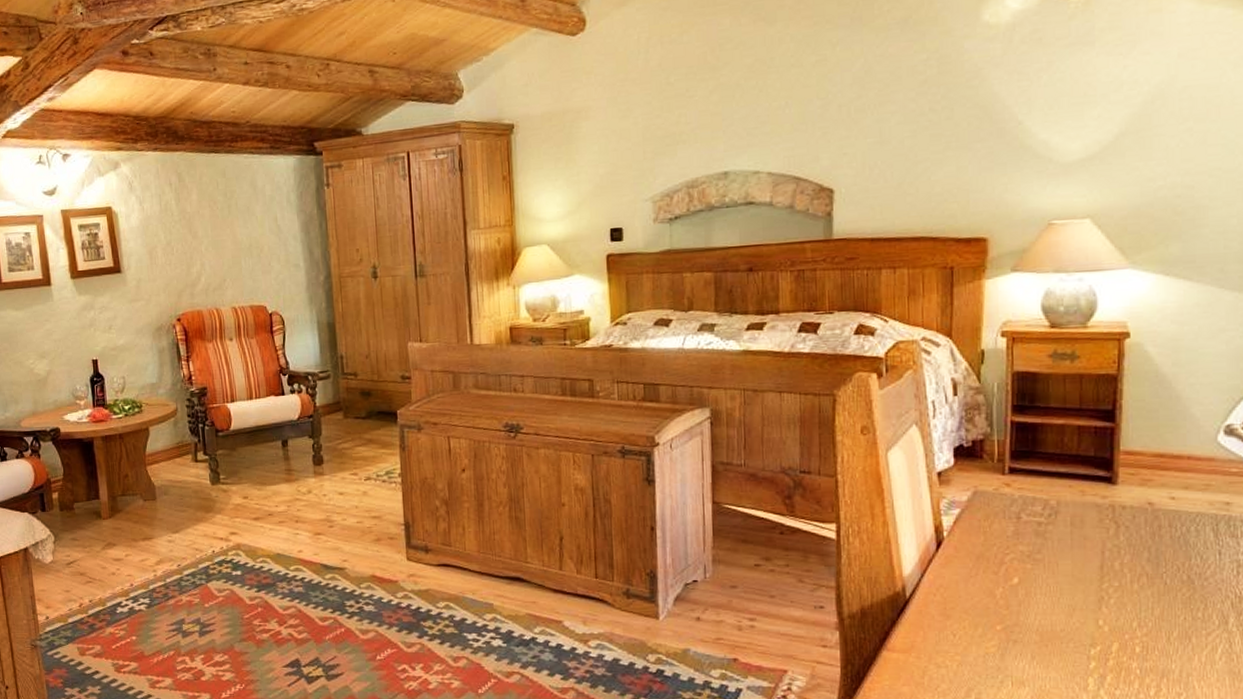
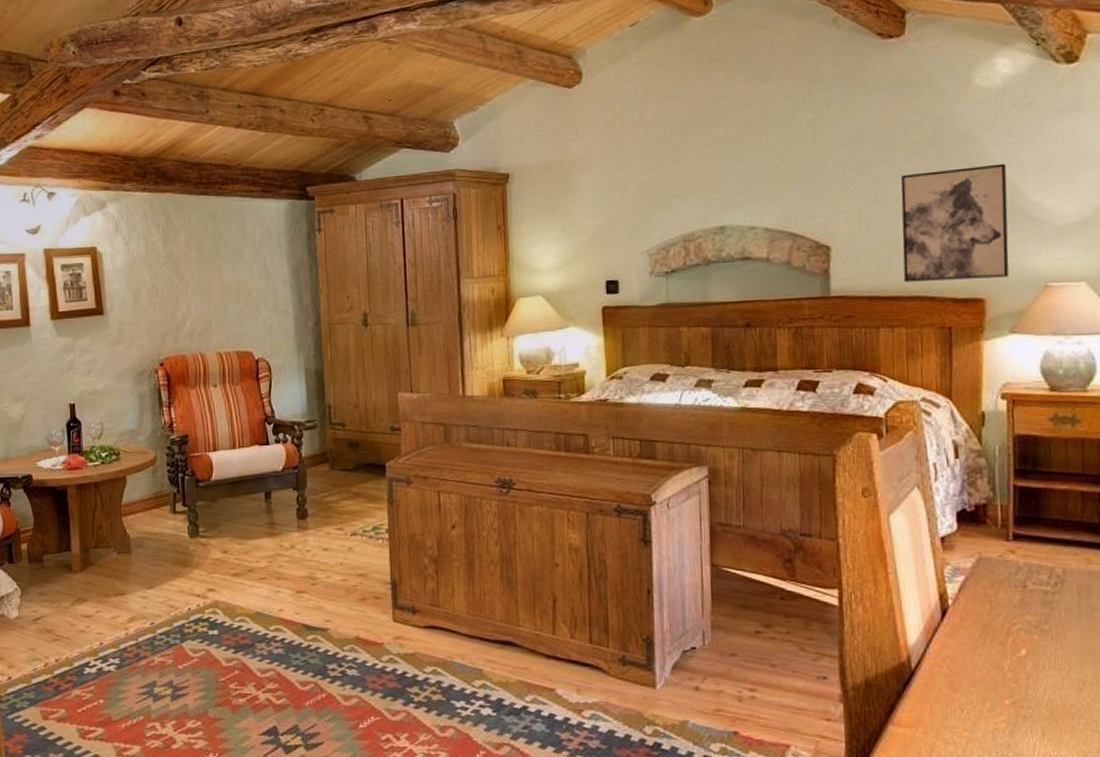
wall art: none [905,101,1014,223] -> present [900,163,1010,282]

